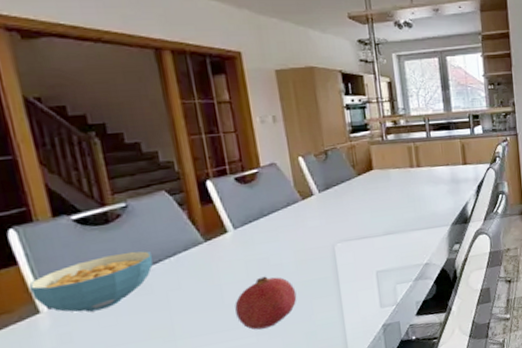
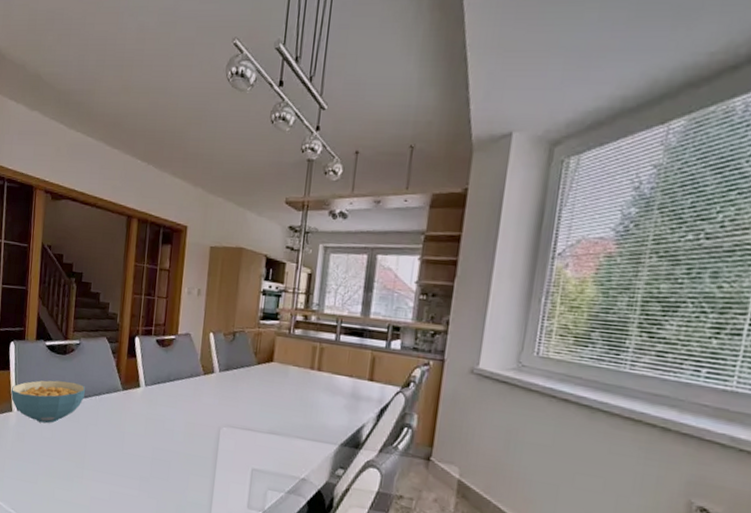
fruit: present [235,276,297,330] -> none [129,437,179,487]

